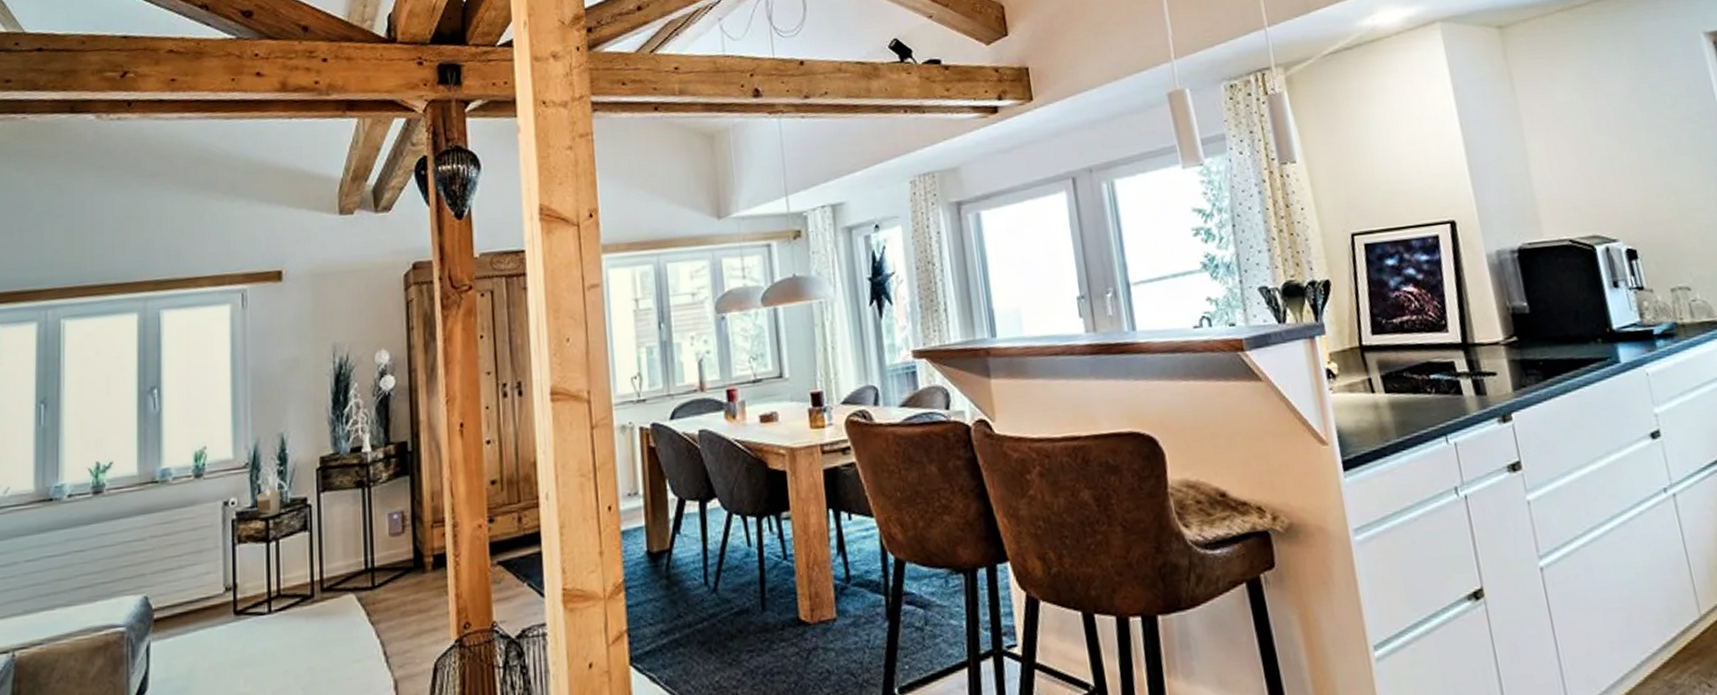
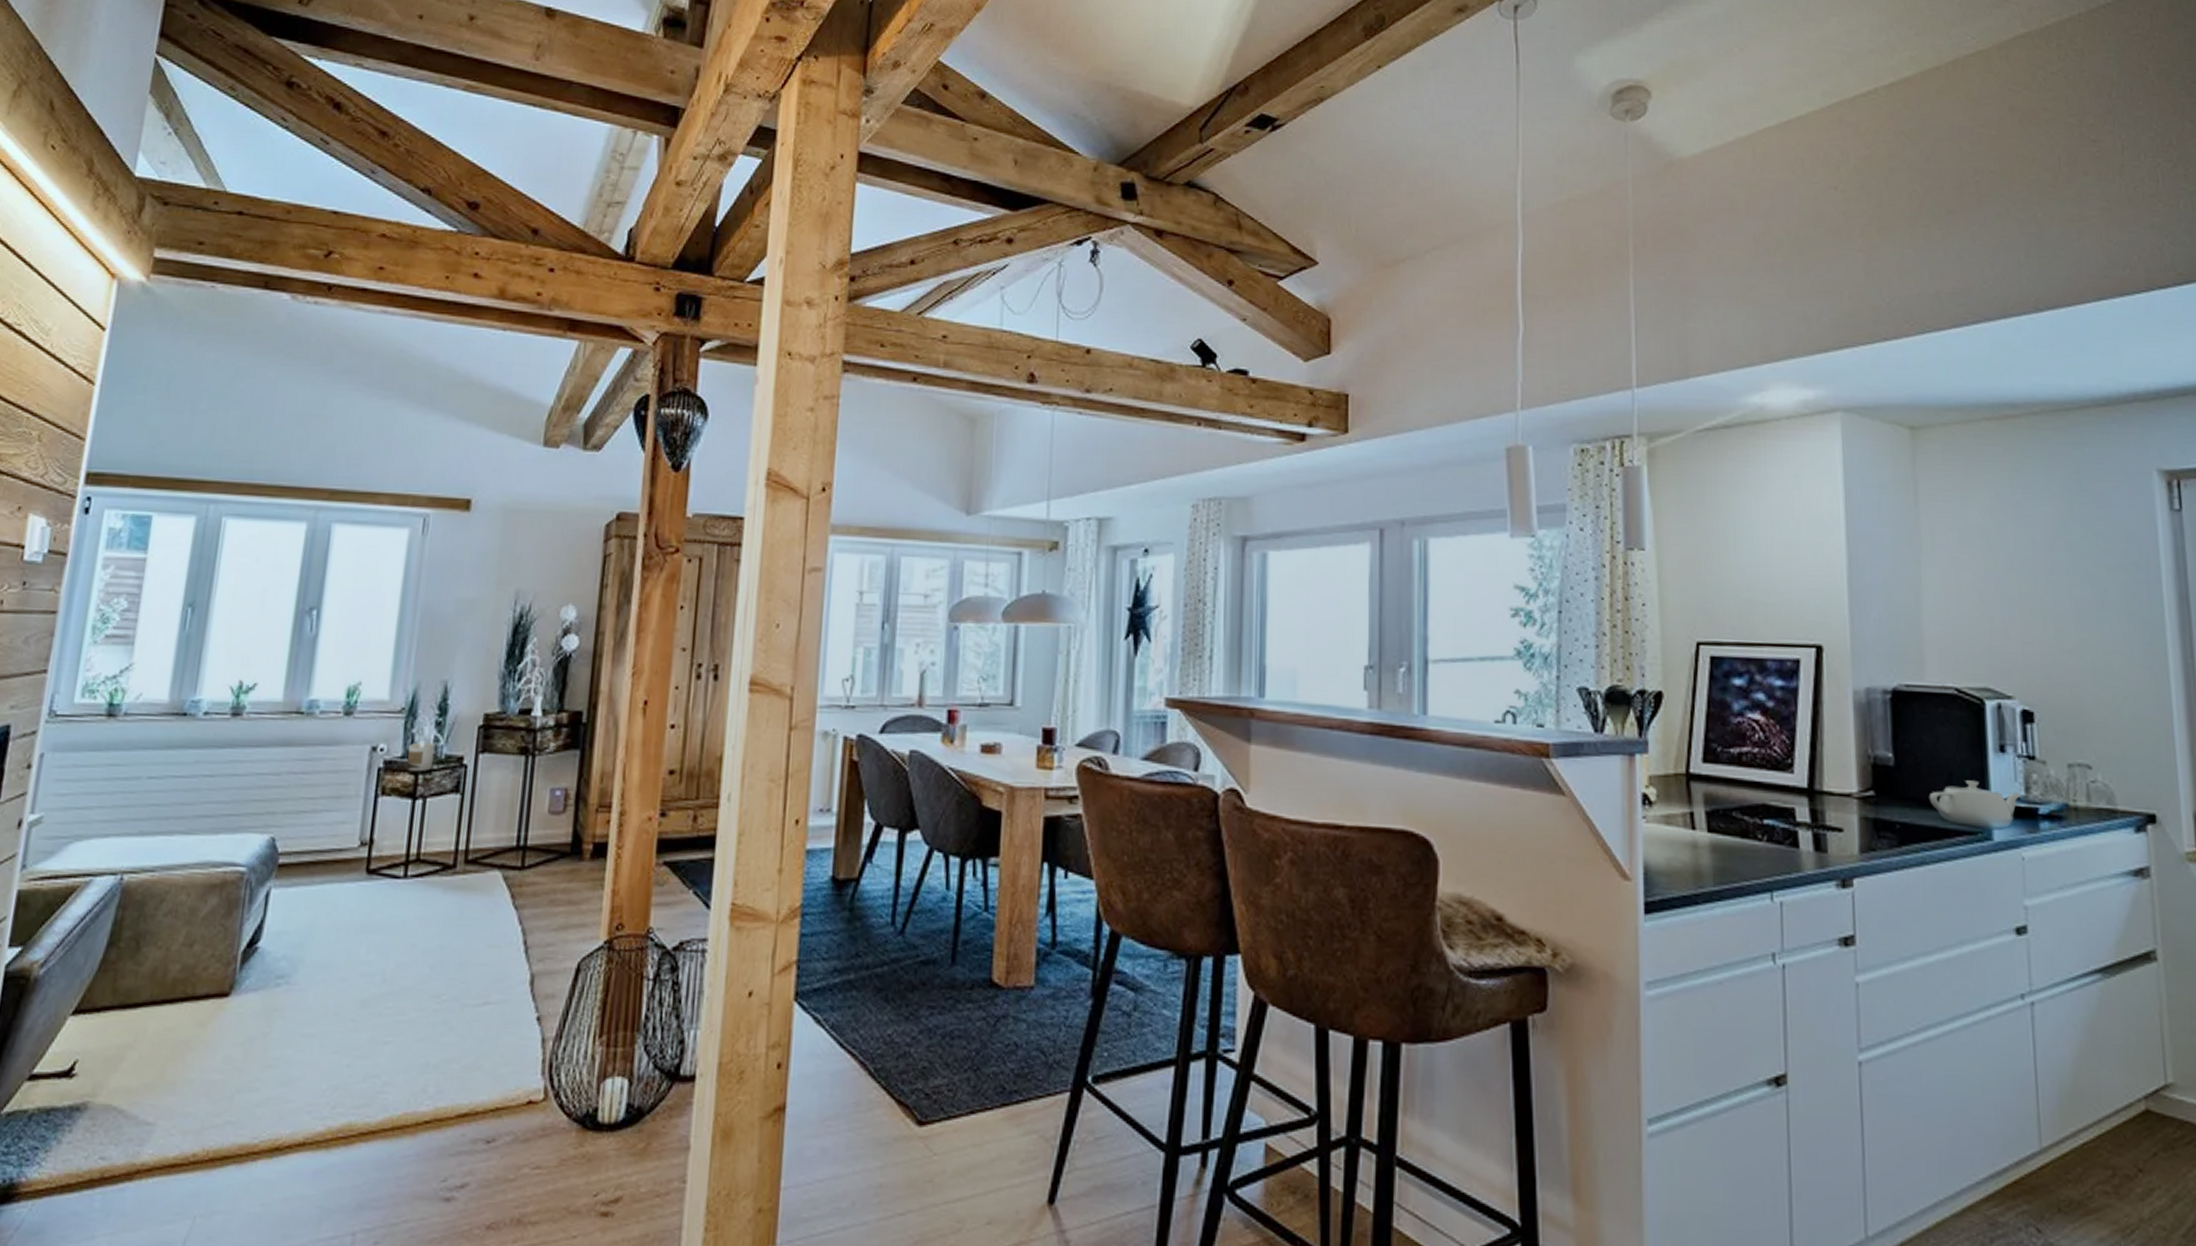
teapot: none [1562,315,1638,356] -> present [1928,780,2022,831]

